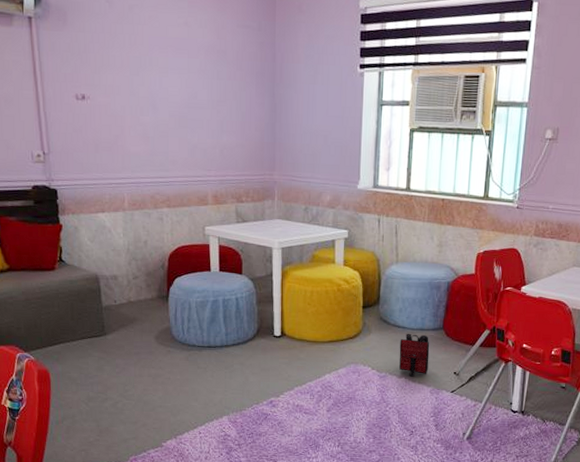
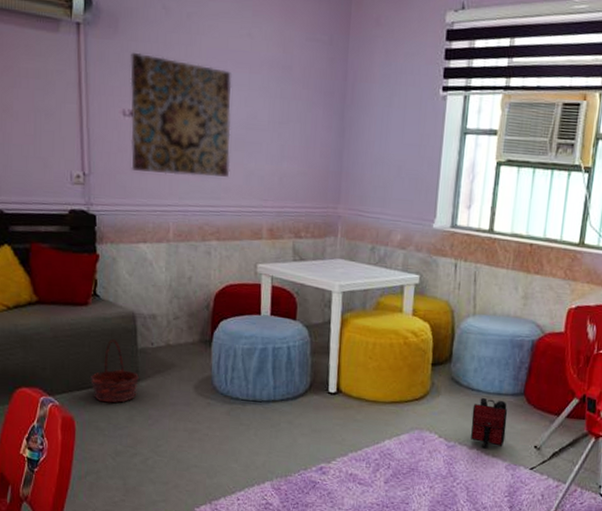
basket: none [61,299,106,356] -> present [90,339,140,403]
wall art: none [80,42,176,152] -> present [130,52,232,177]

